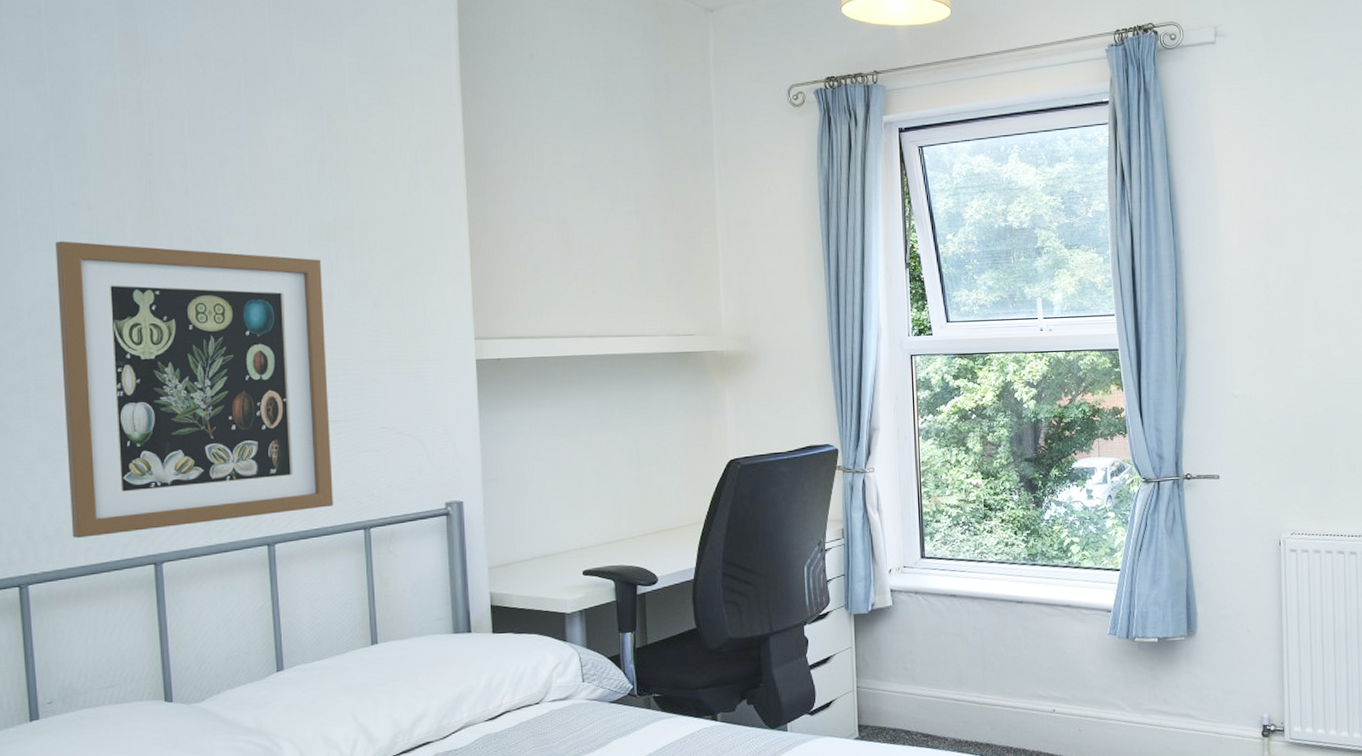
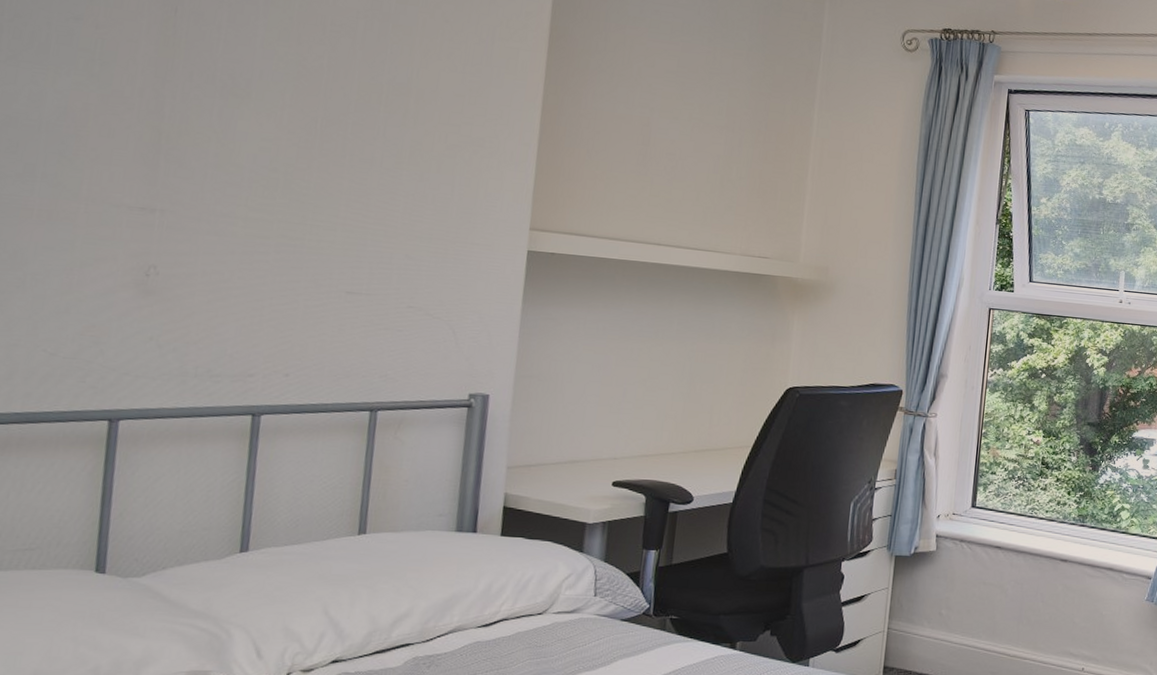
wall art: present [55,241,334,538] -> none [10,55,367,383]

